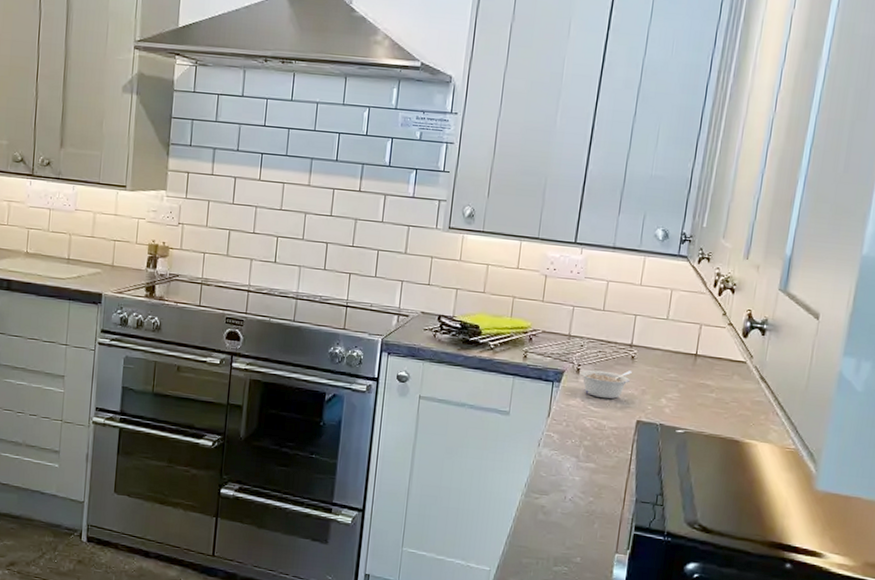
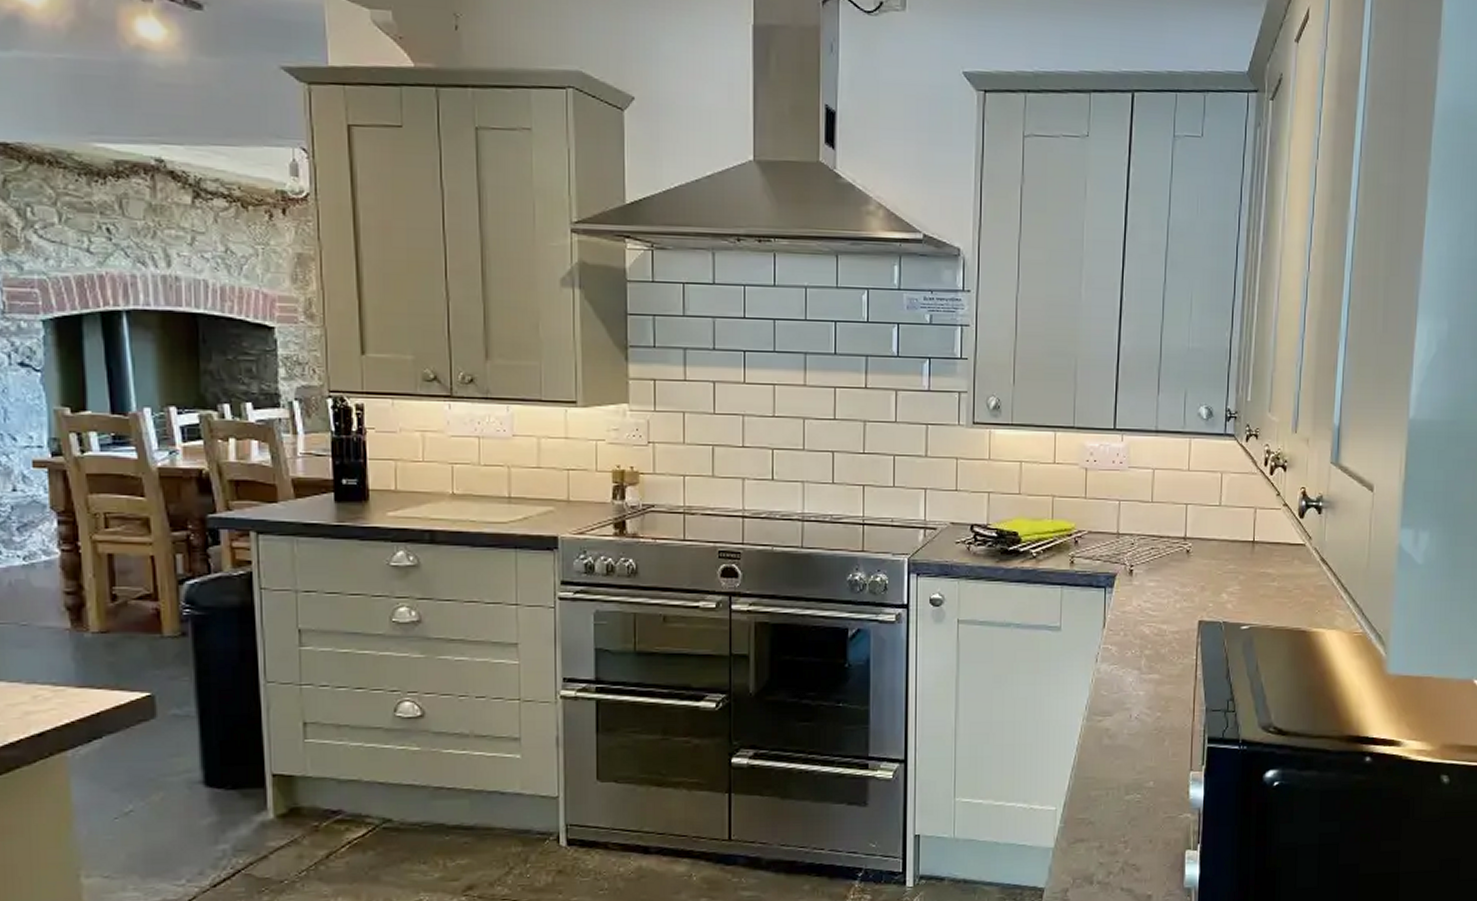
legume: present [579,369,632,399] -> none [1133,566,1189,599]

